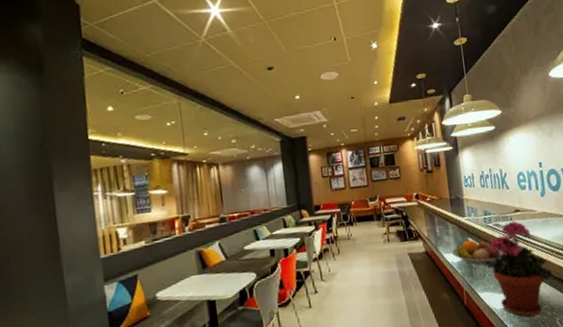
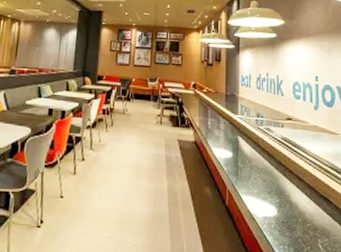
fruit bowl: present [452,239,506,266] -> none [221,139,274,167]
potted plant: present [484,220,552,317] -> none [251,128,318,233]

